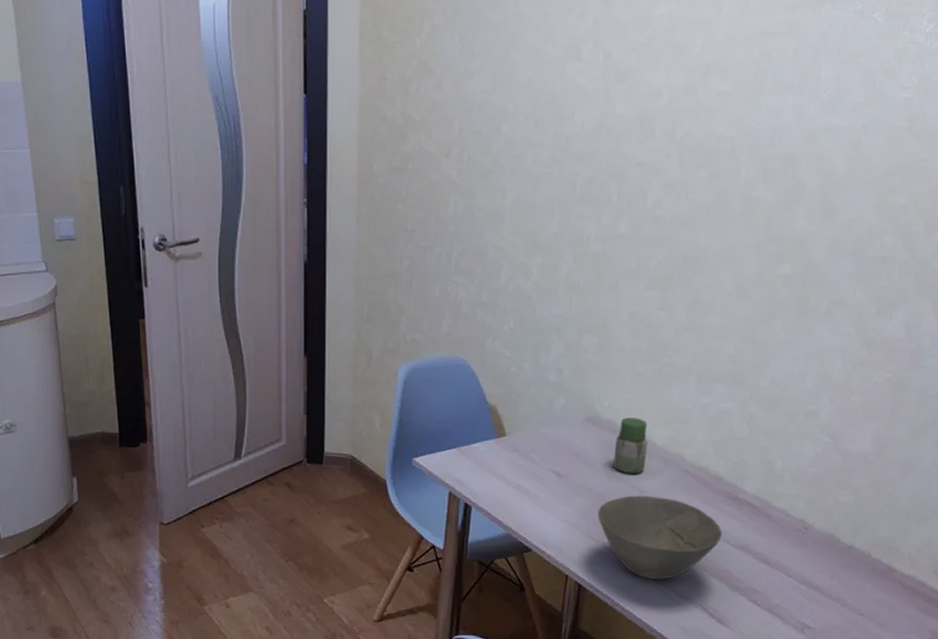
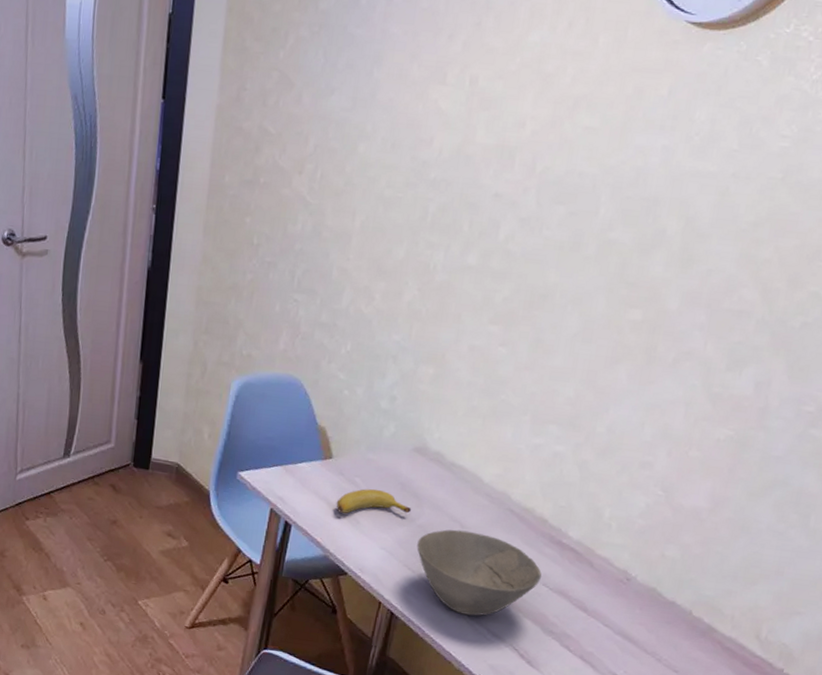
banana: none [514,462,589,490] -> present [336,489,412,514]
jar: present [613,417,648,474] -> none [437,451,477,509]

